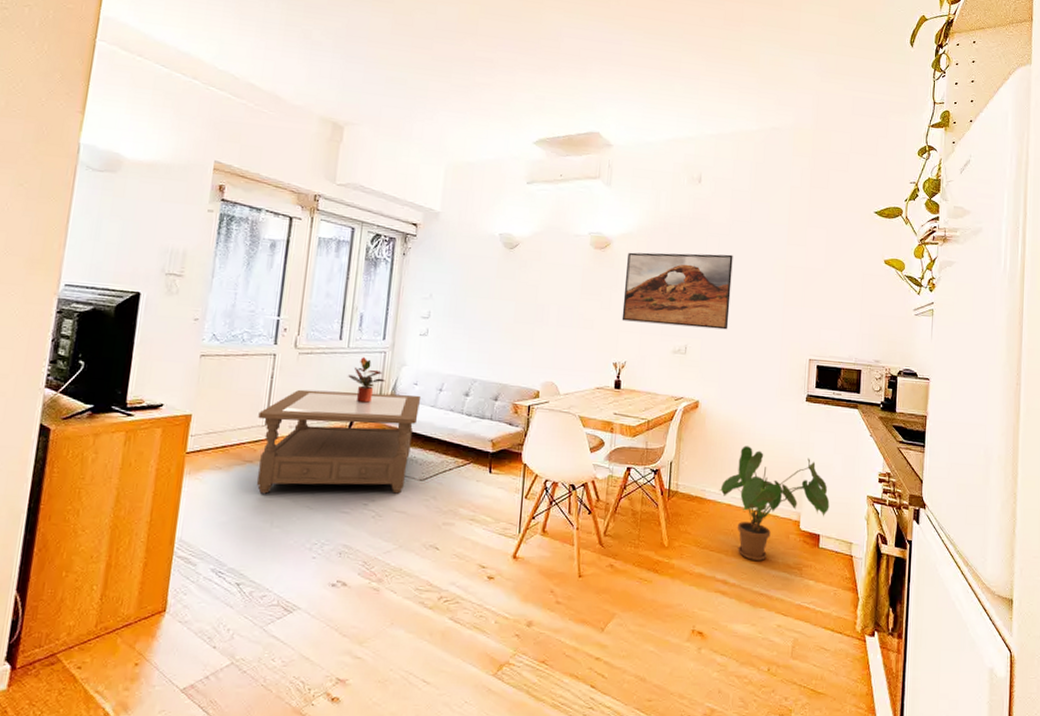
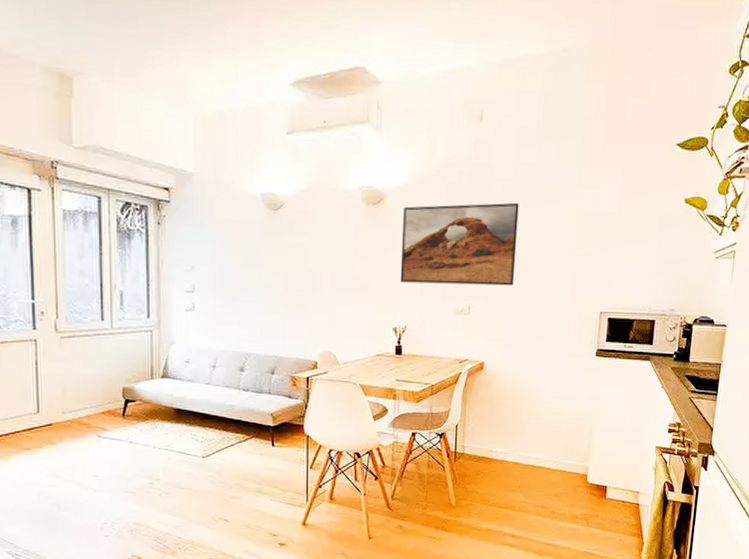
coffee table: present [257,389,421,494] -> none [29,373,195,479]
potted plant: present [348,357,386,403] -> none [116,337,156,384]
house plant: present [719,446,830,561] -> none [505,404,618,514]

